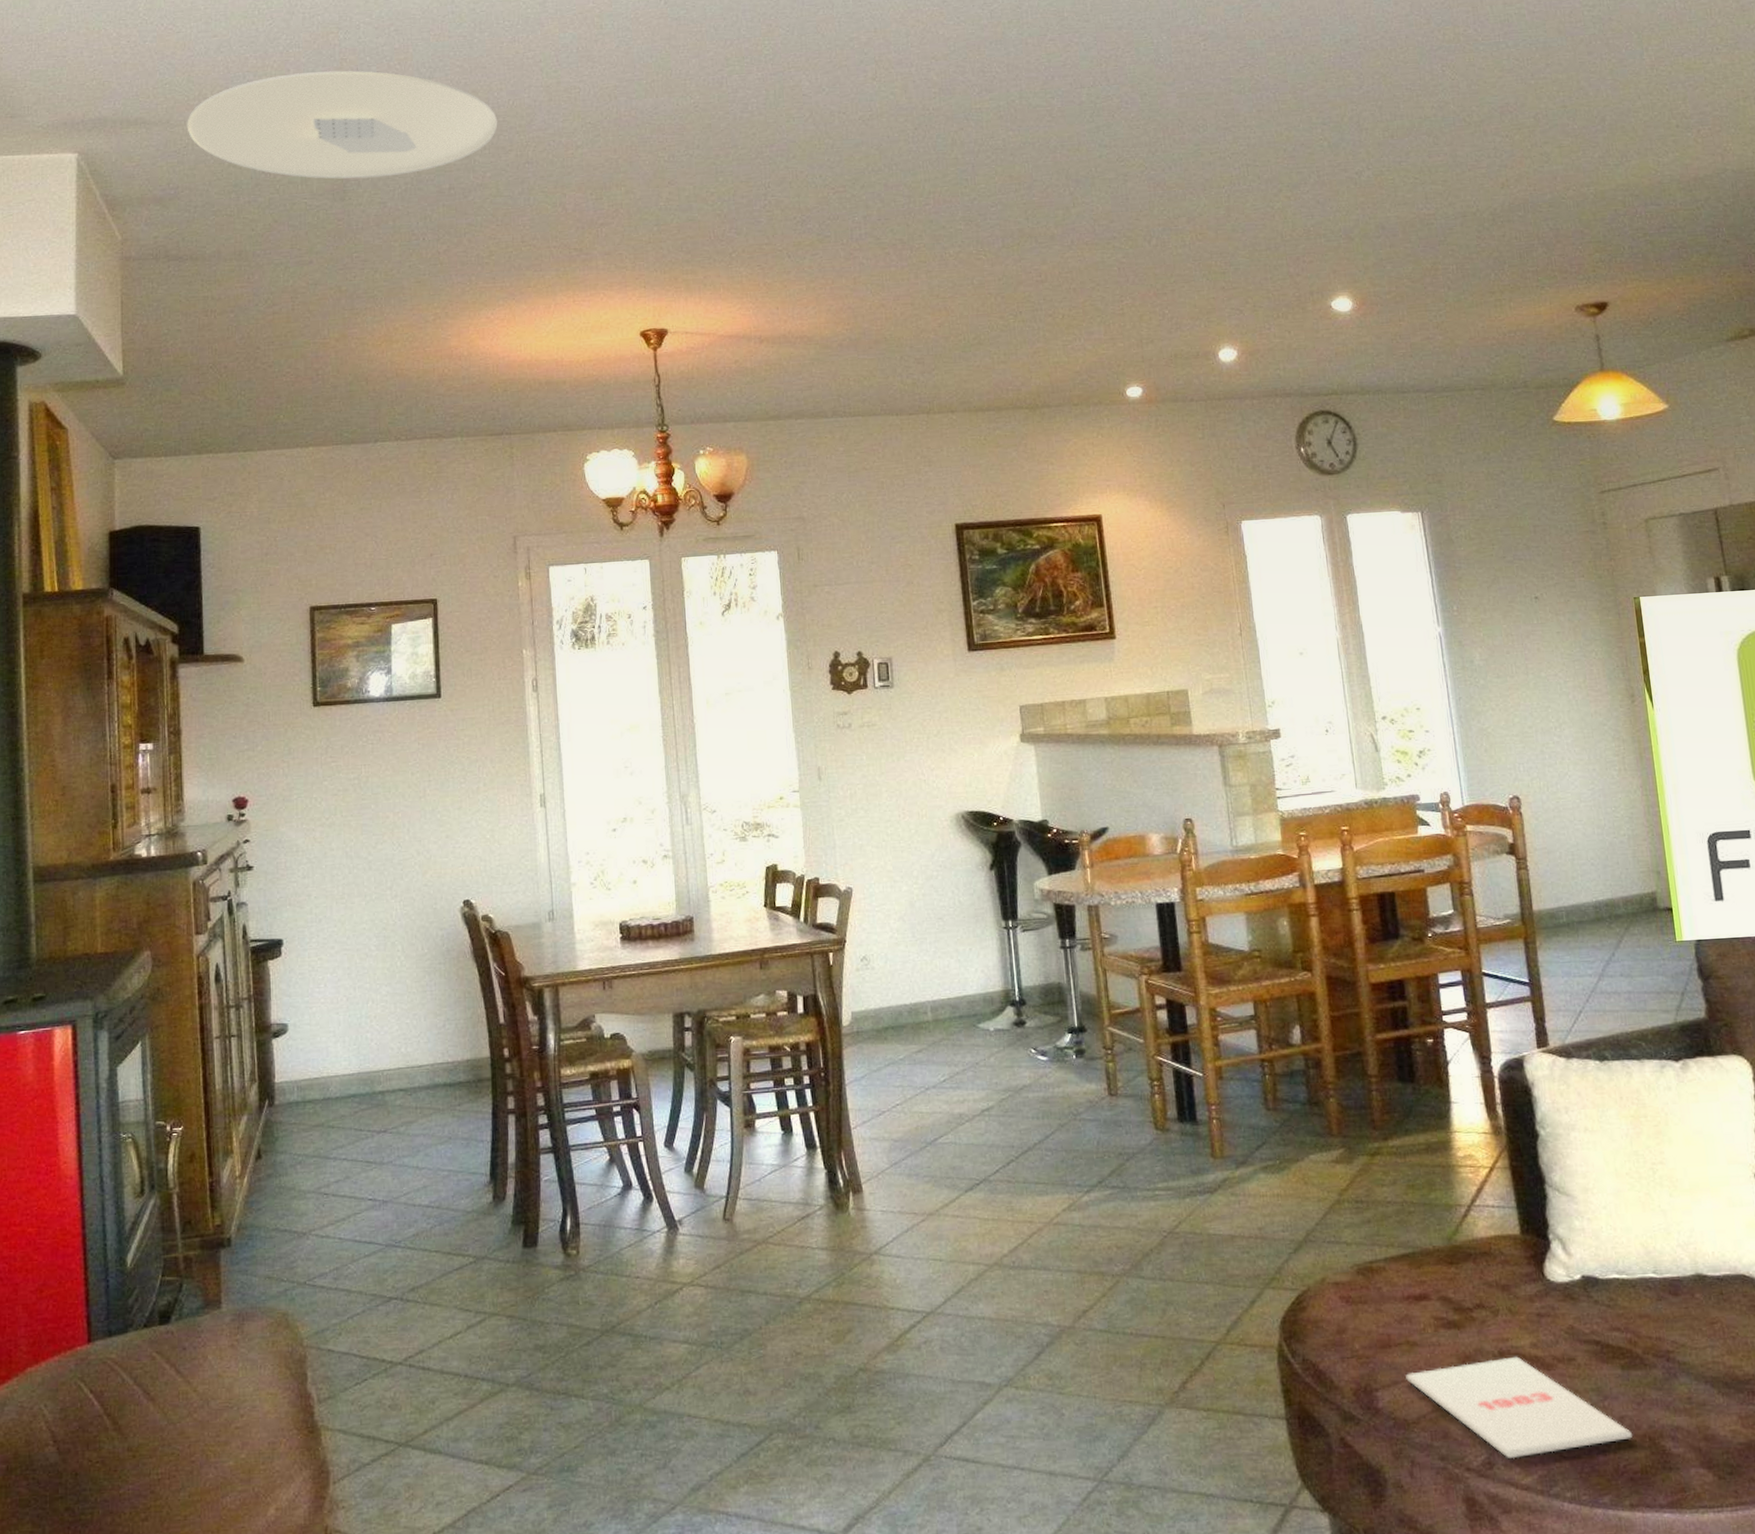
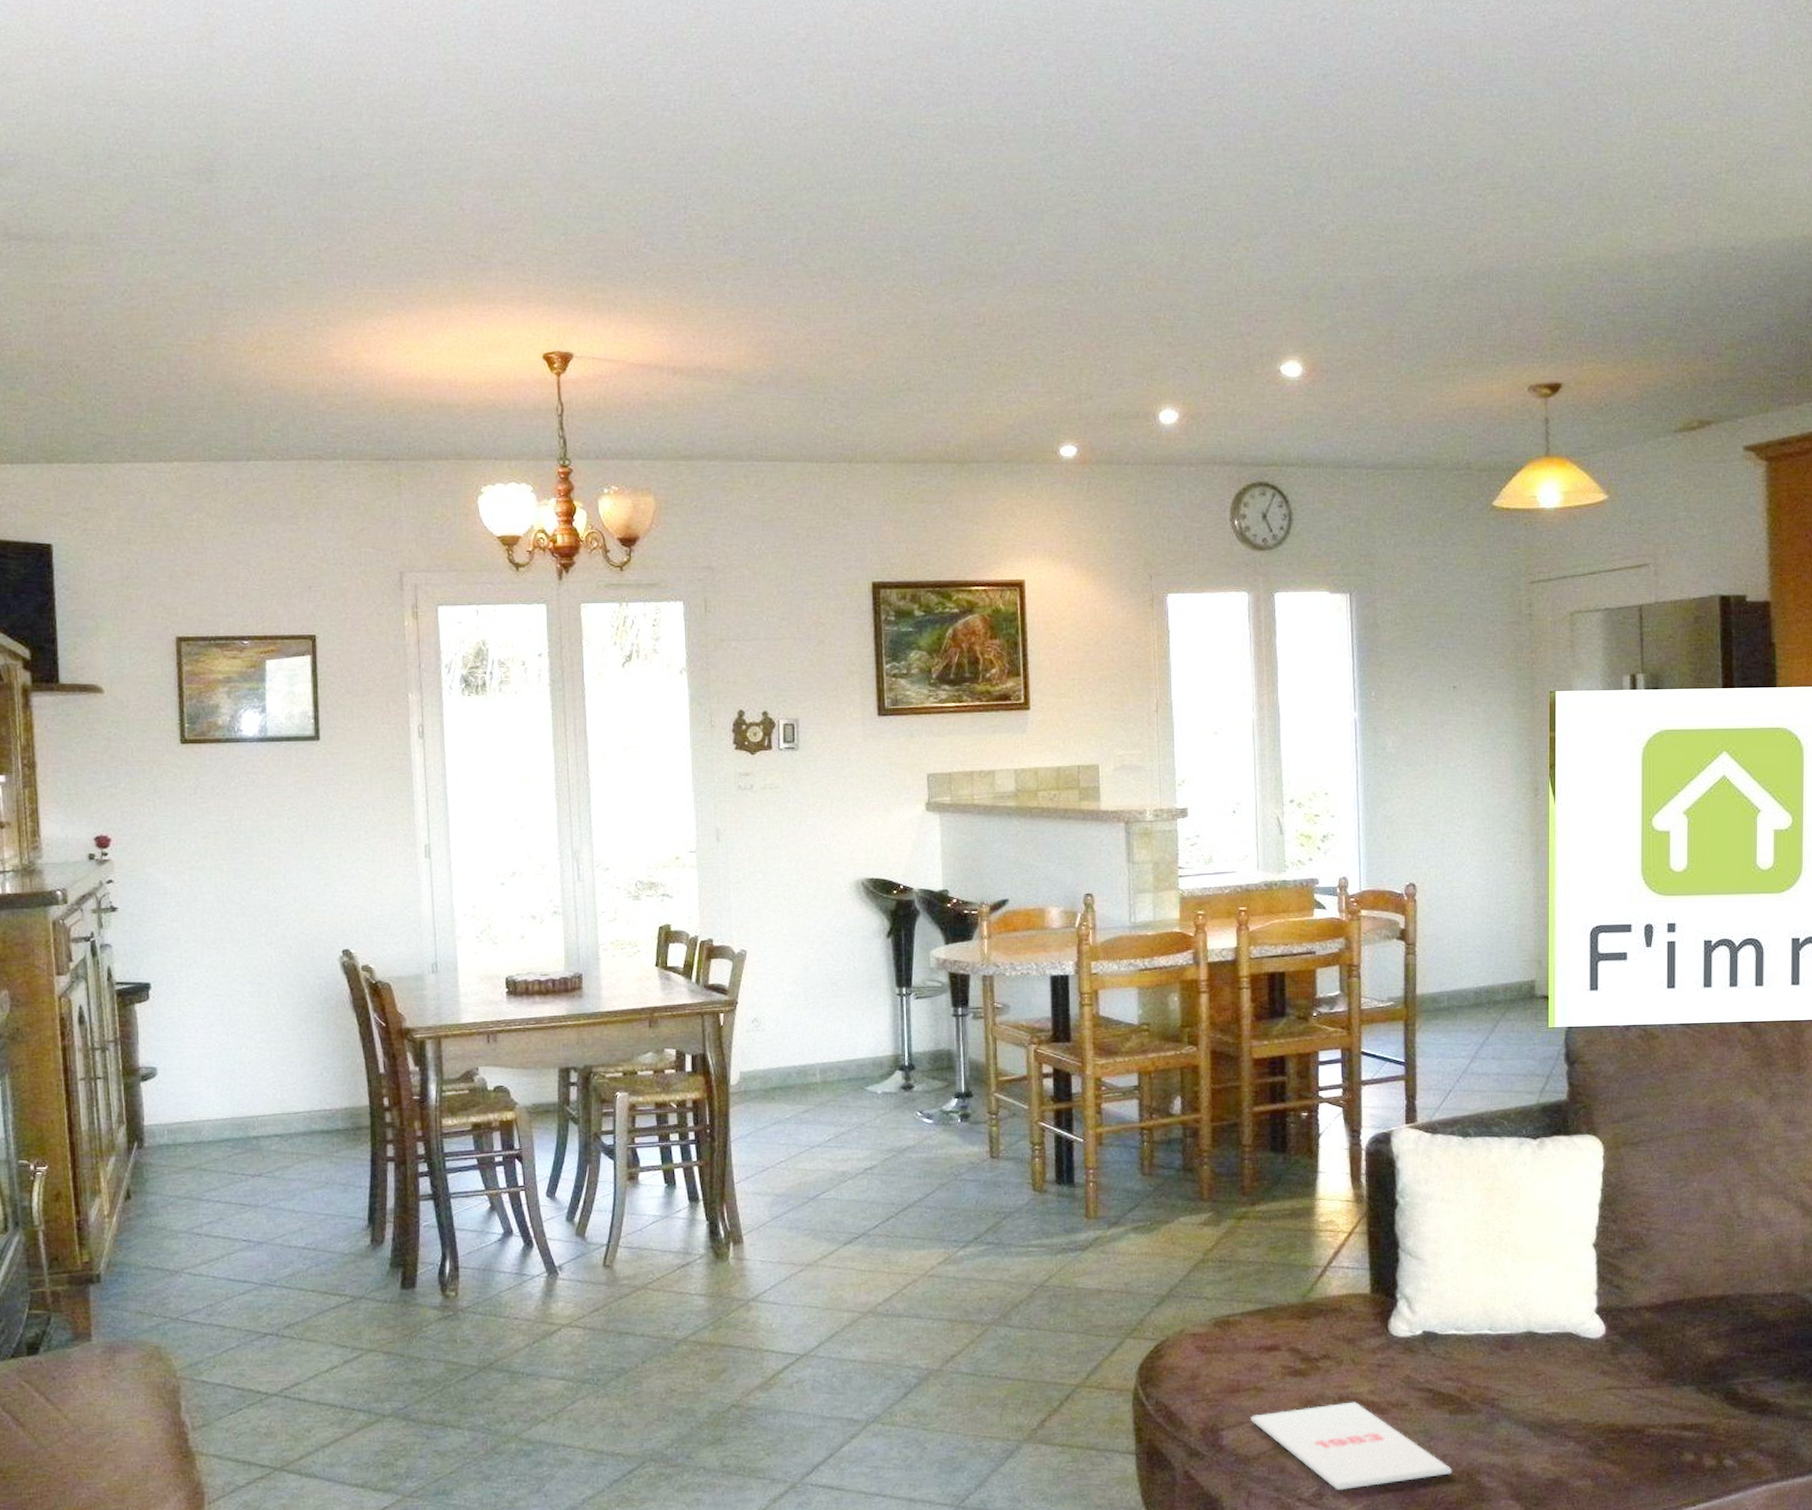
ceiling light: present [187,70,497,179] -> none [26,27,387,158]

